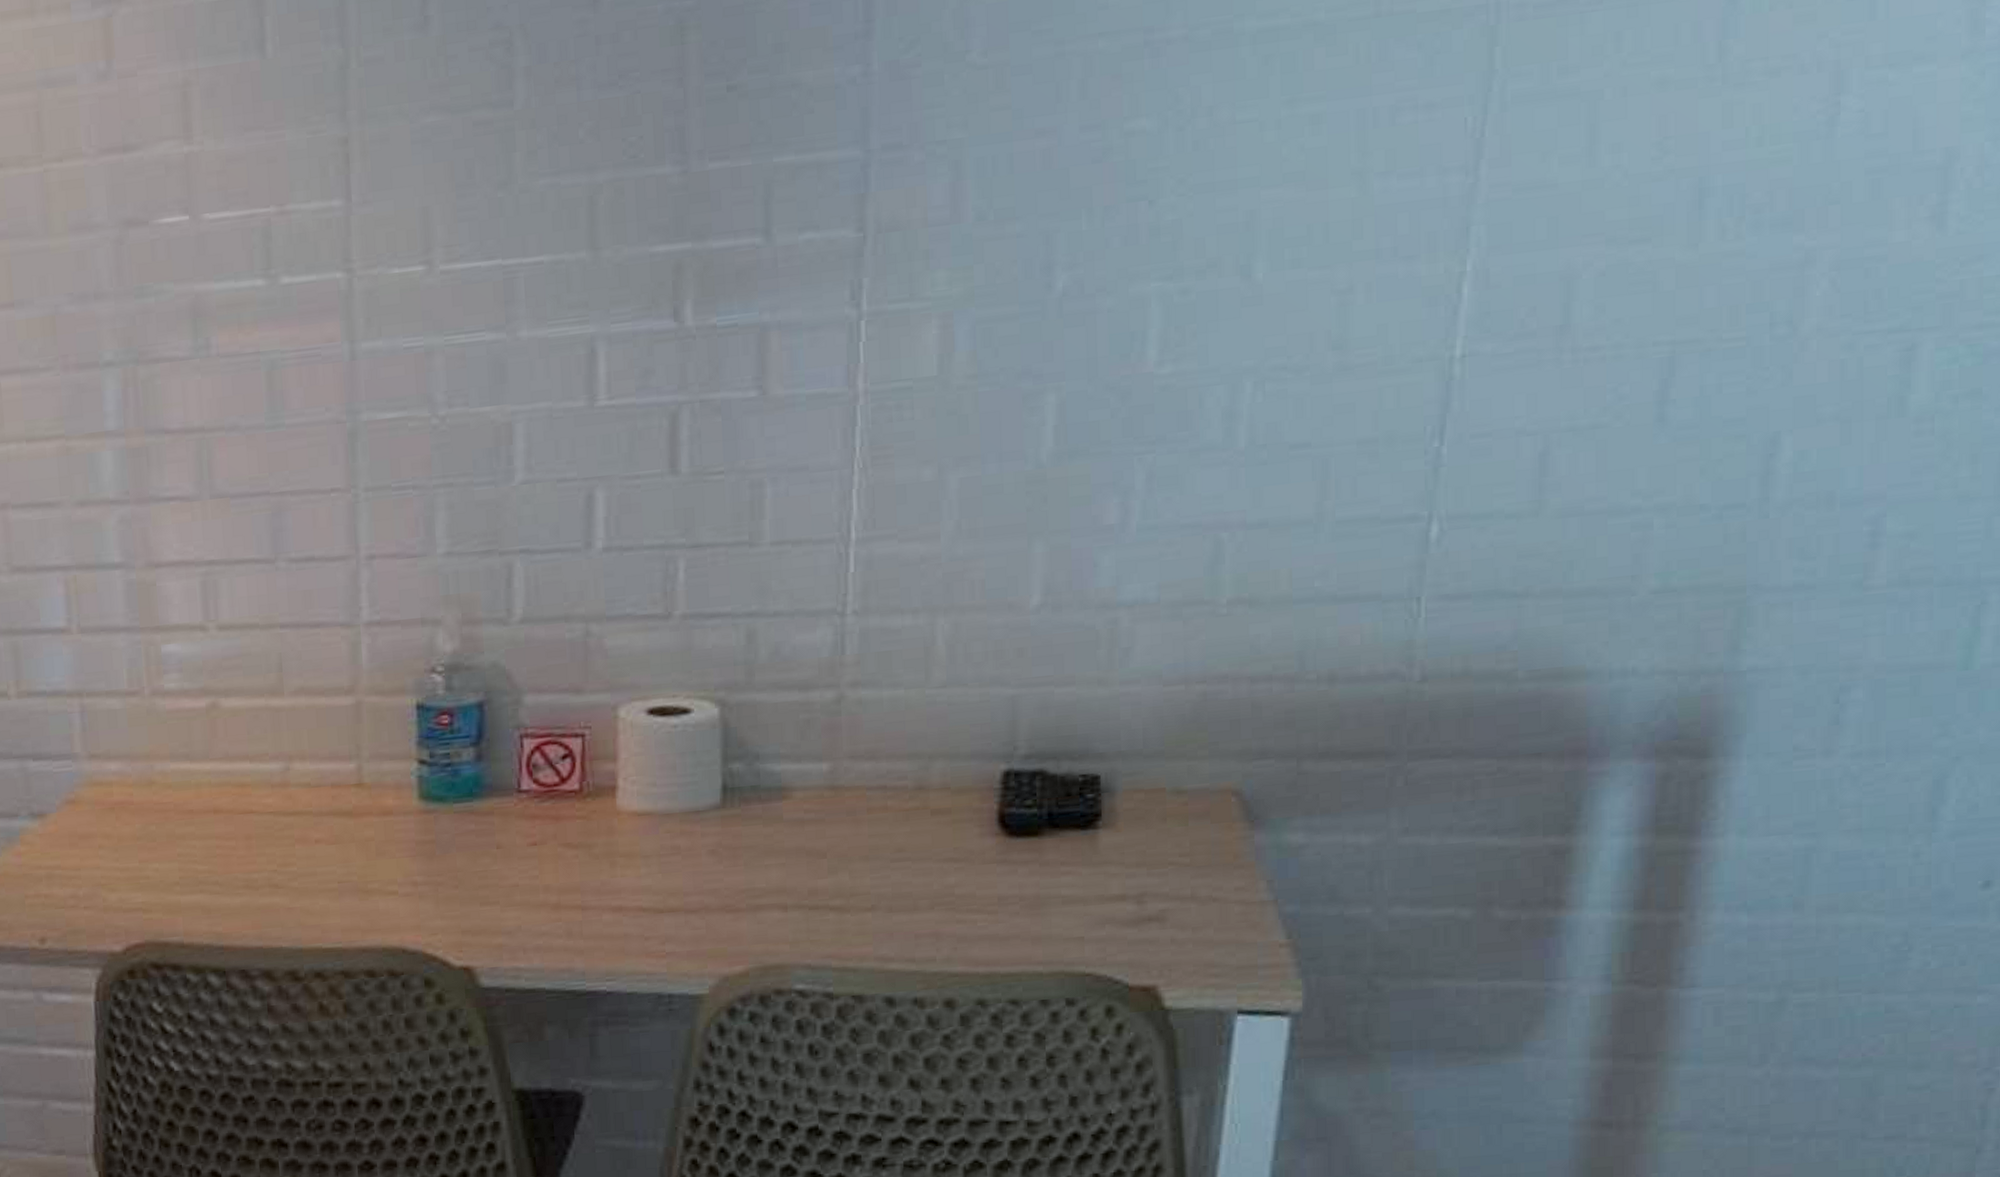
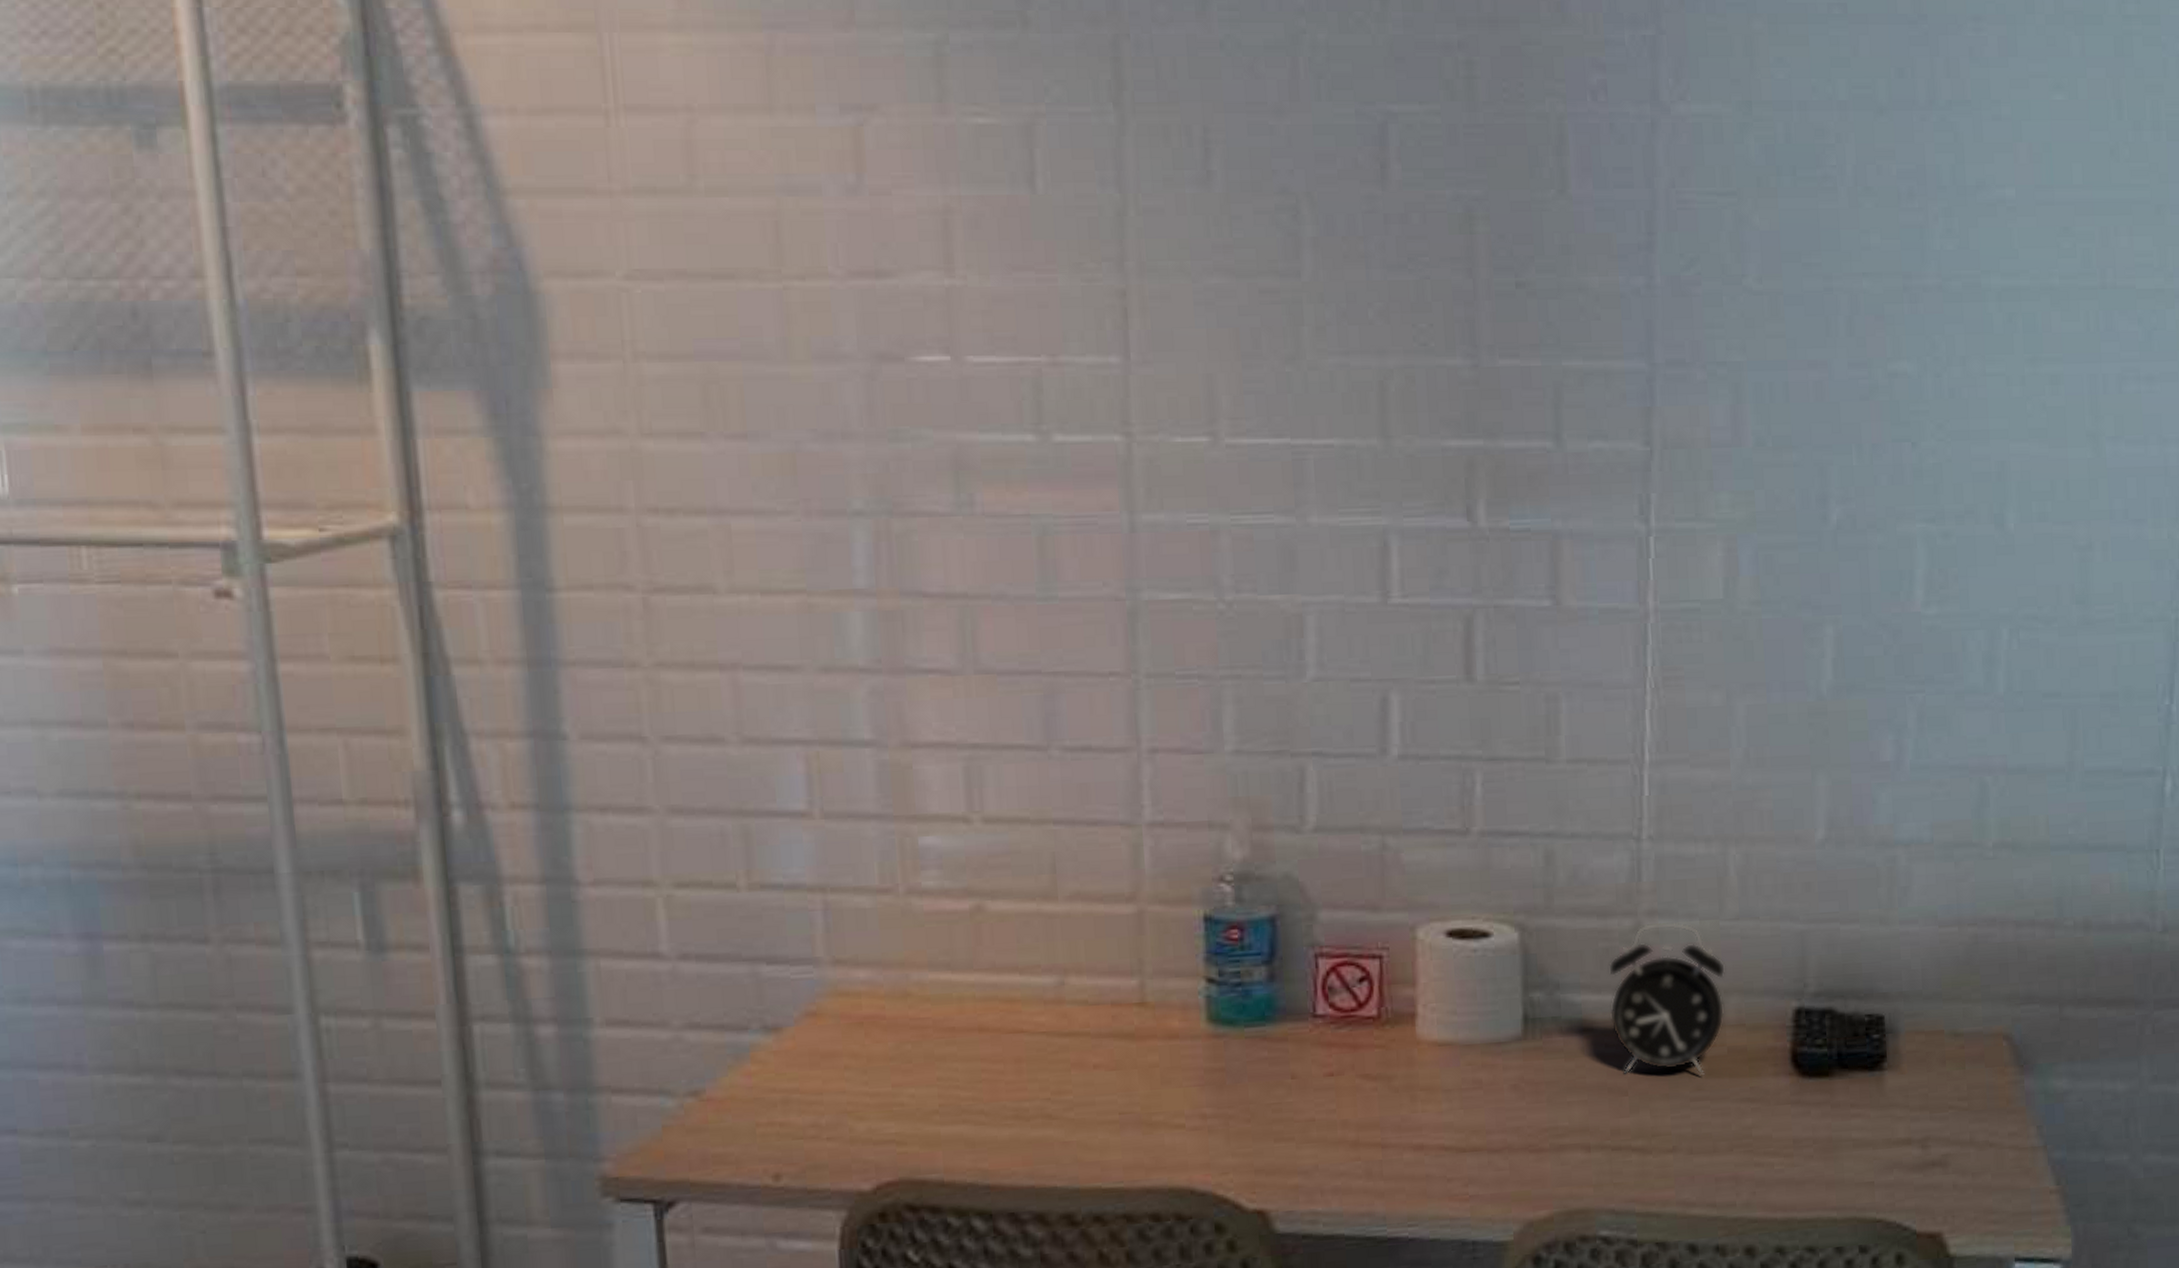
alarm clock: none [808,692,931,838] -> present [1608,921,1726,1076]

